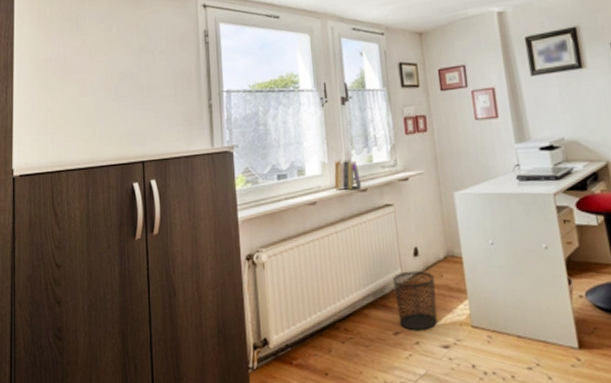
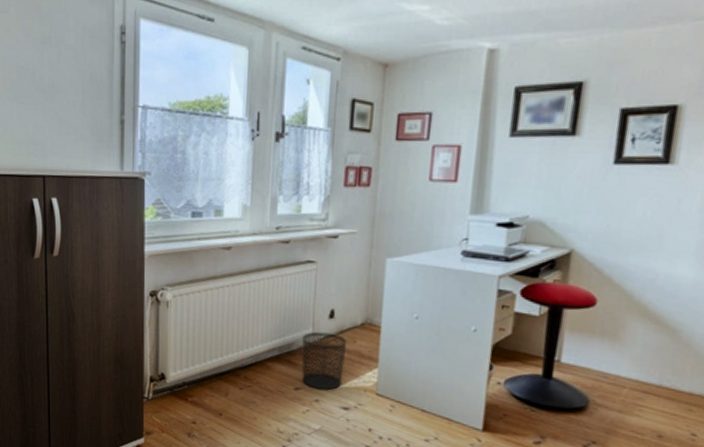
books: present [334,158,362,191] -> none [254,203,285,241]

